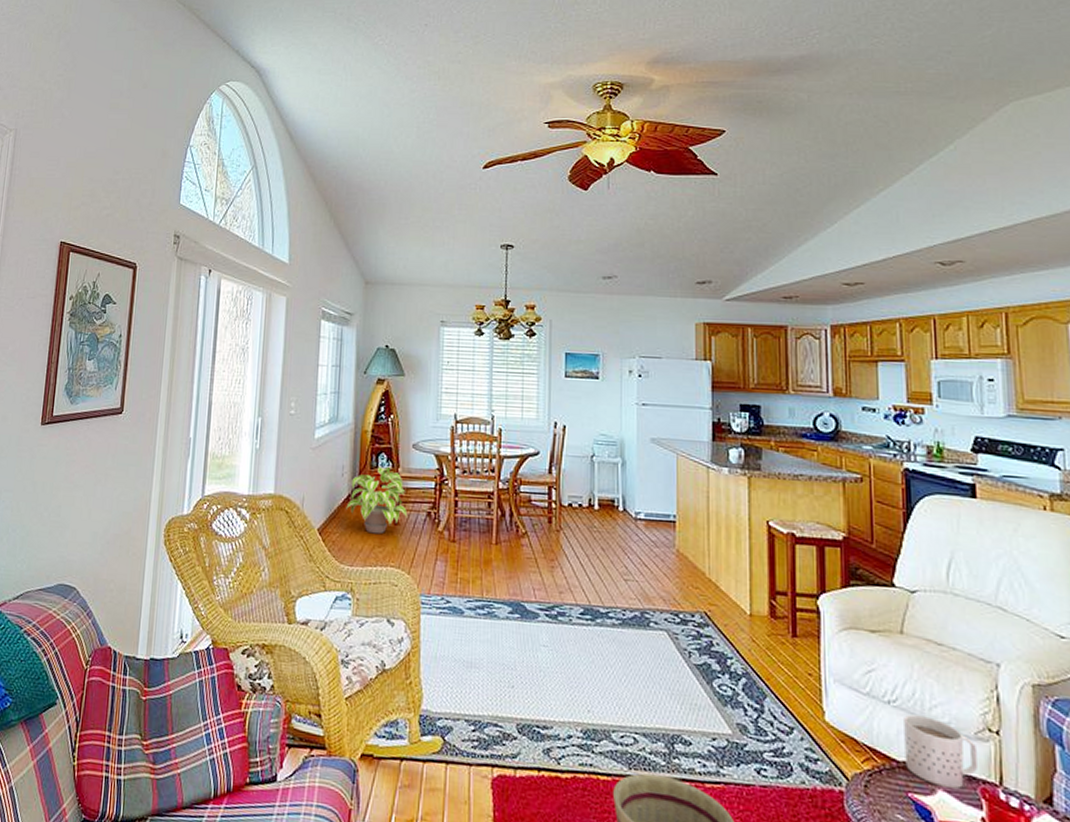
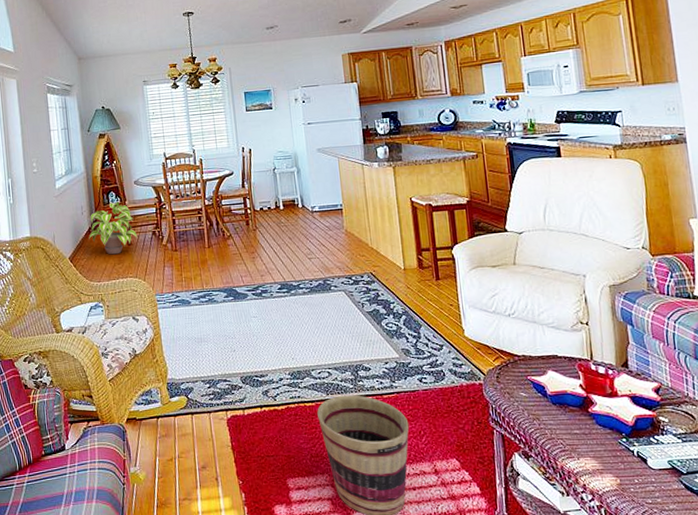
mug: present [904,714,978,790] -> none [520,320,575,369]

